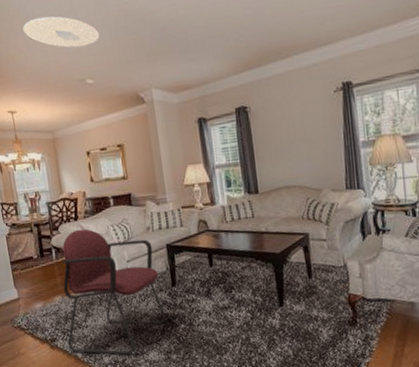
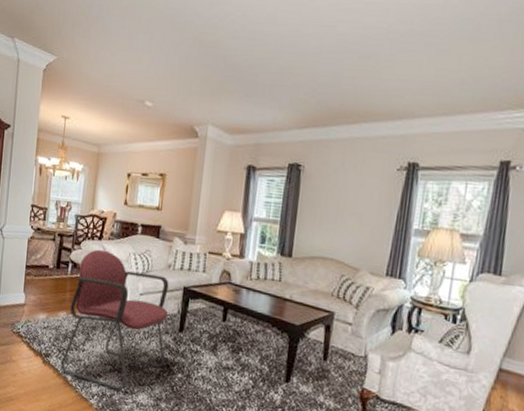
ceiling light: present [23,16,100,48] -> none [96,30,170,68]

